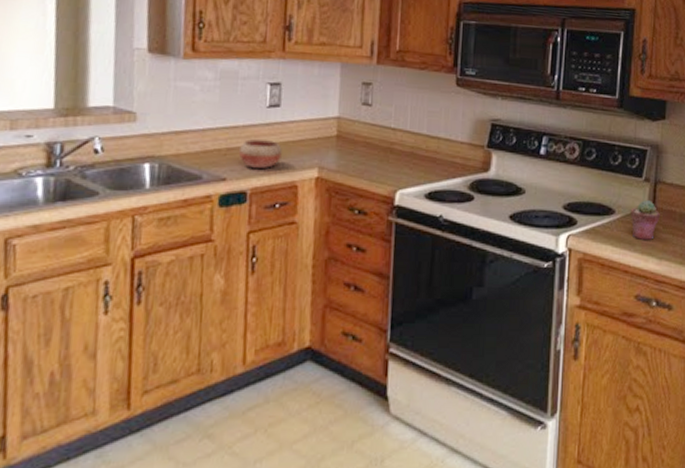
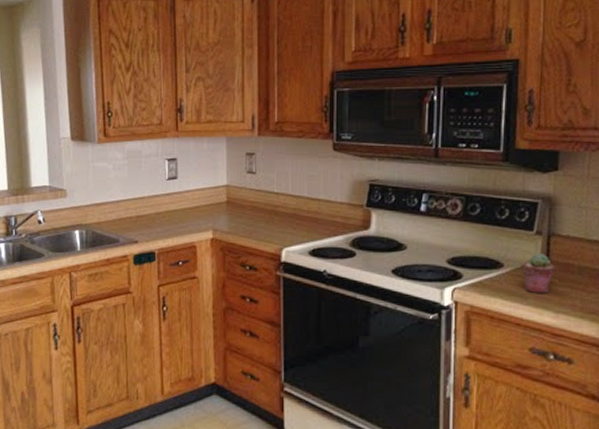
bowl: present [238,139,282,168] -> none [146,208,181,232]

